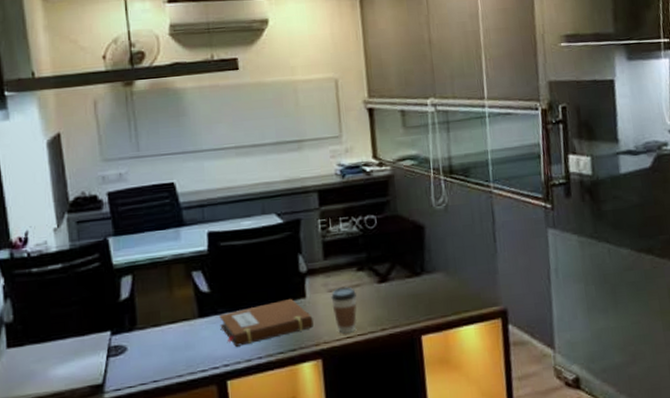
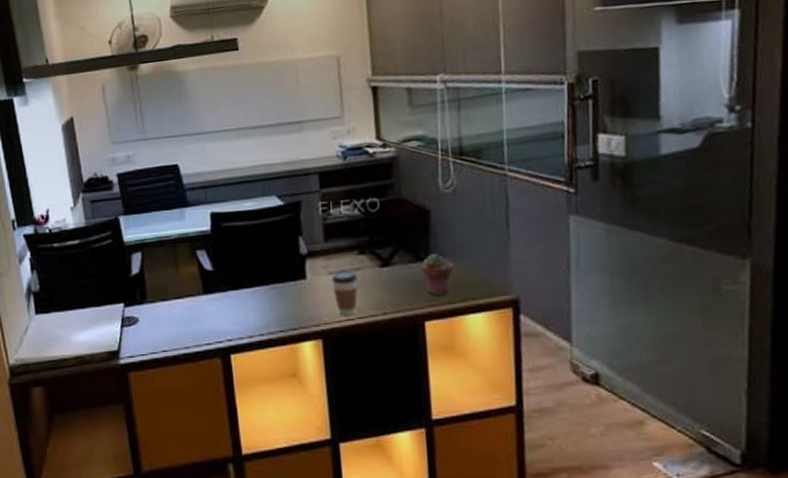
notebook: present [219,298,314,347] -> none [222,279,314,323]
potted succulent: none [417,268,447,310] -> present [421,253,453,296]

